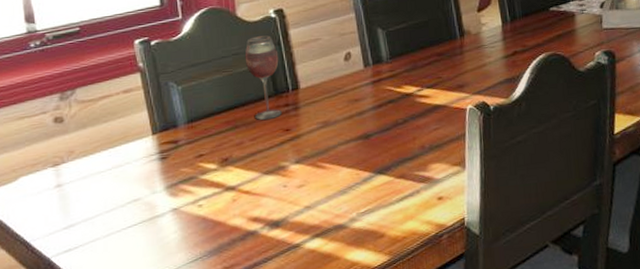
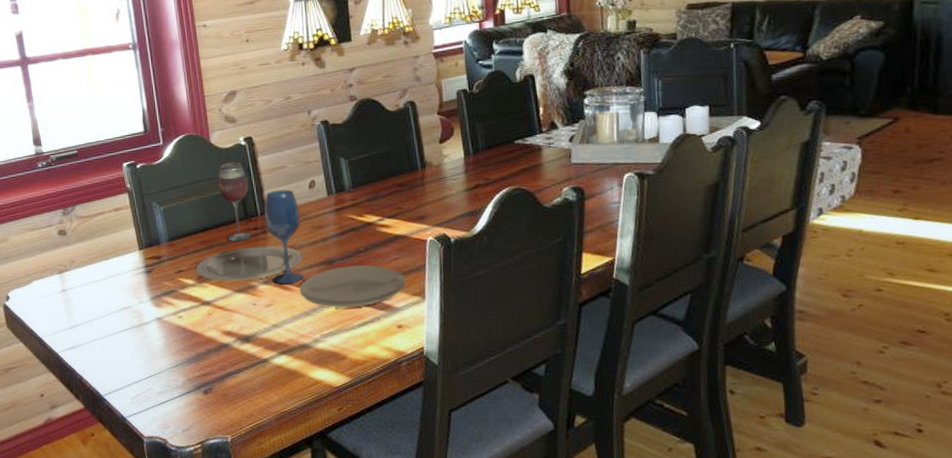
plate: none [218,122,338,164] -> present [195,245,303,281]
wineglass: none [295,62,340,163] -> present [263,189,304,285]
plate: none [334,137,446,184] -> present [299,265,406,308]

